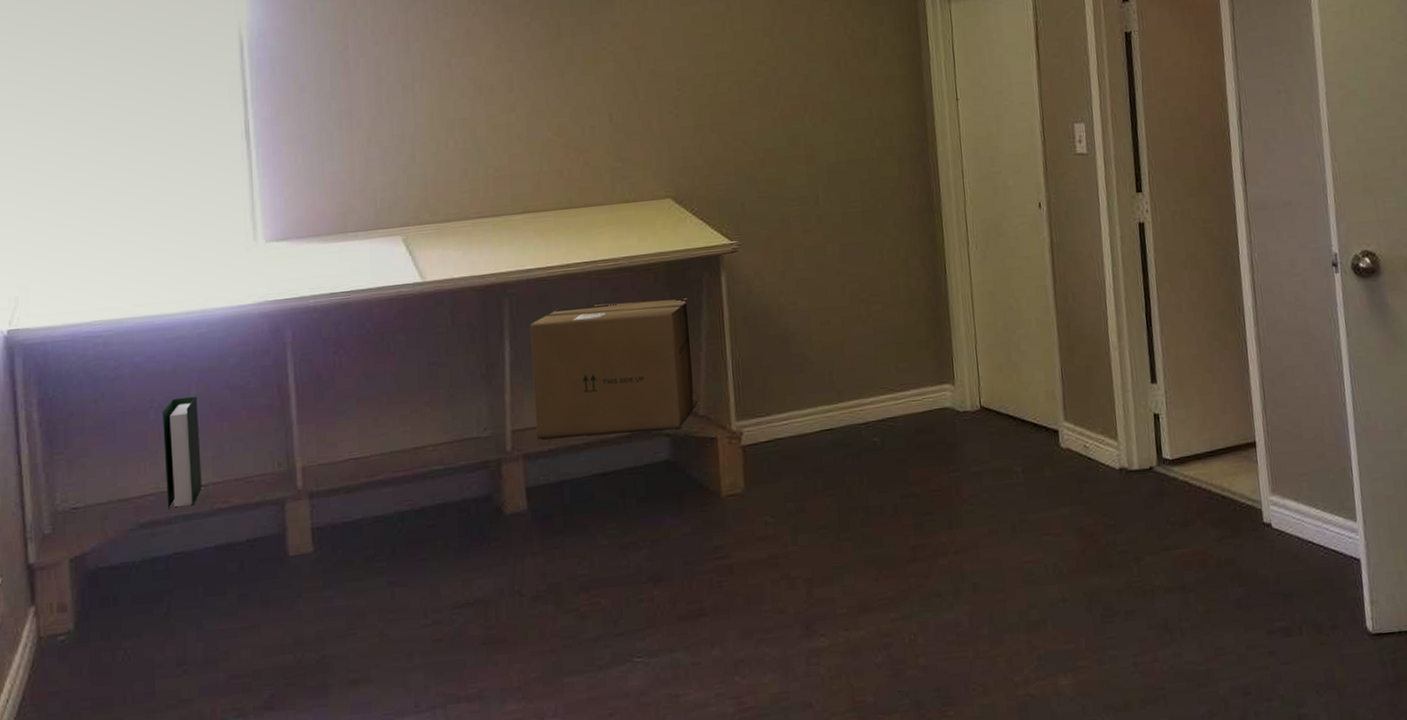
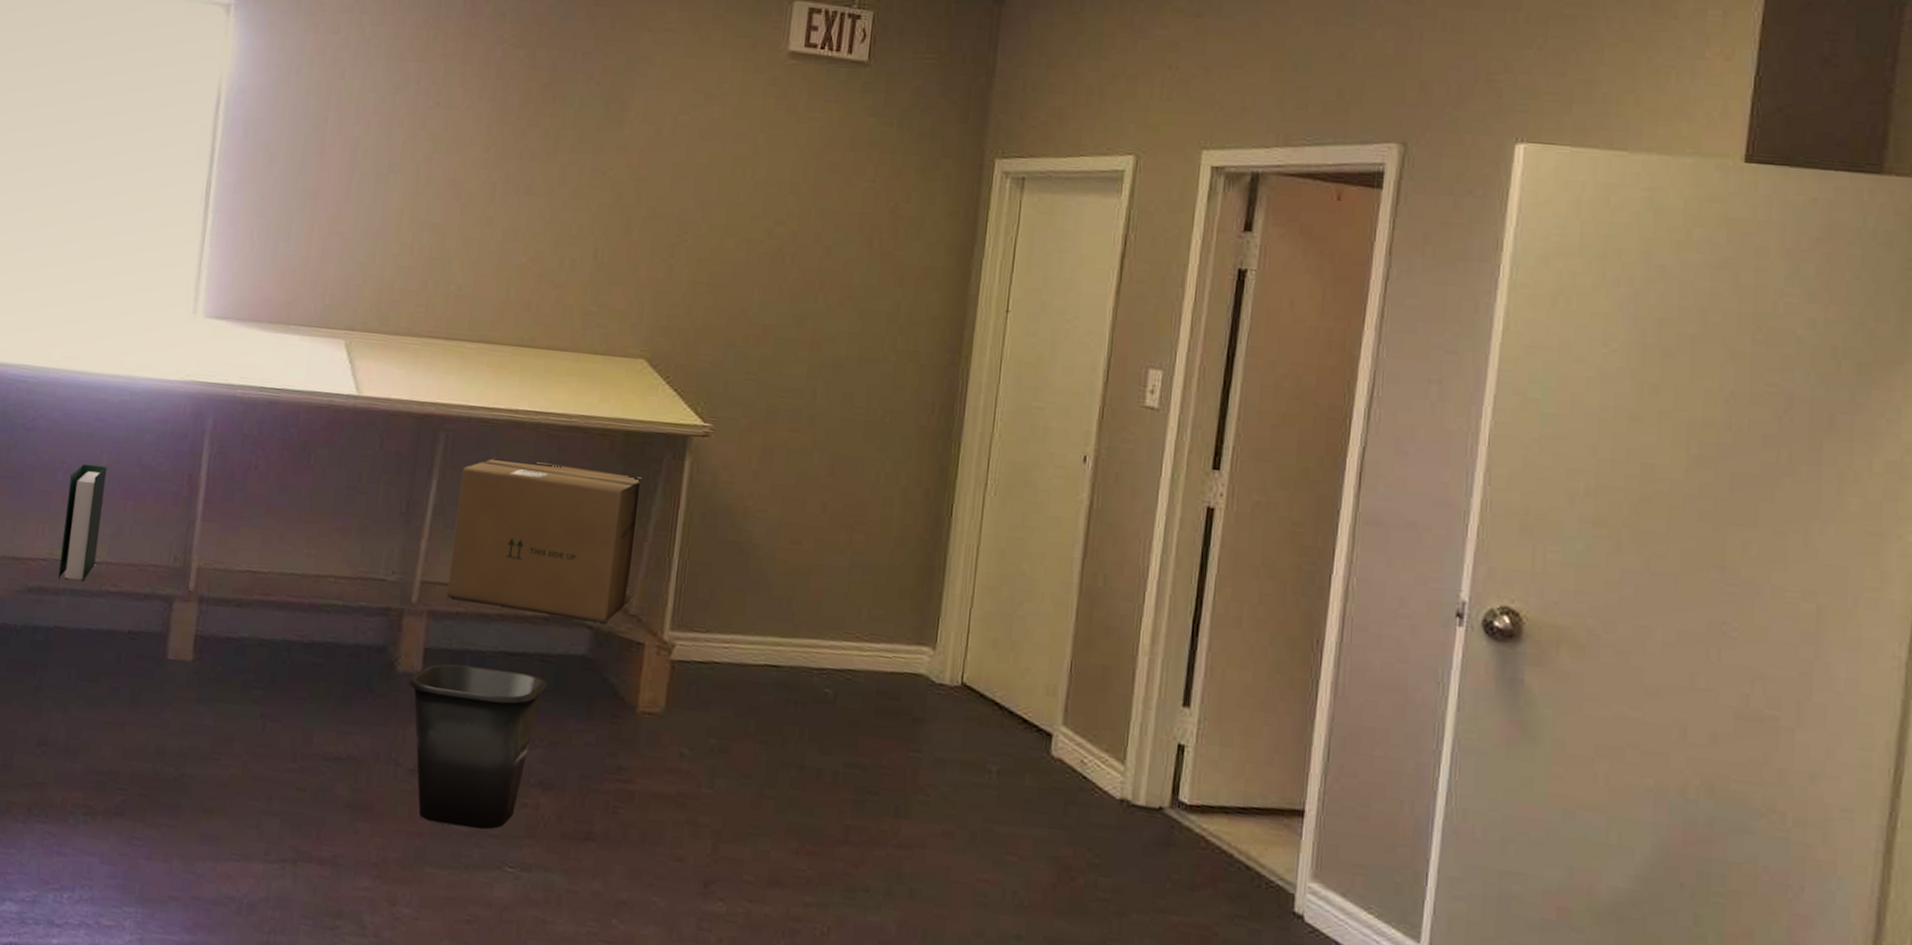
waste bin: none [517,487,641,637] -> present [408,663,548,830]

